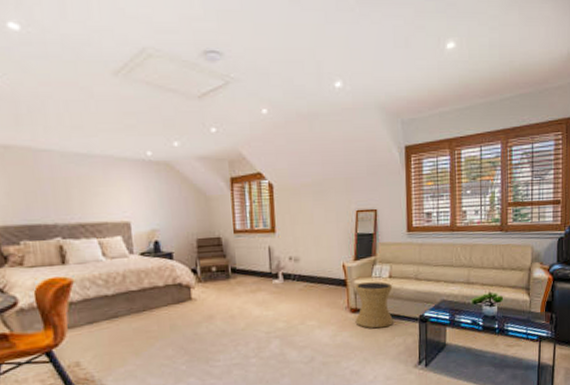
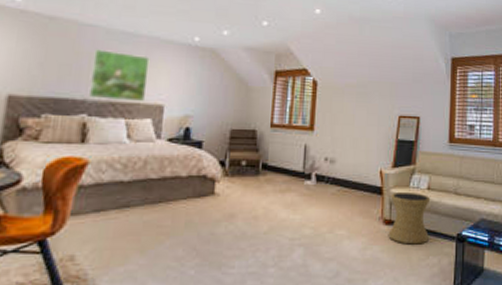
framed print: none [54,173,112,223] -> present [88,49,150,102]

